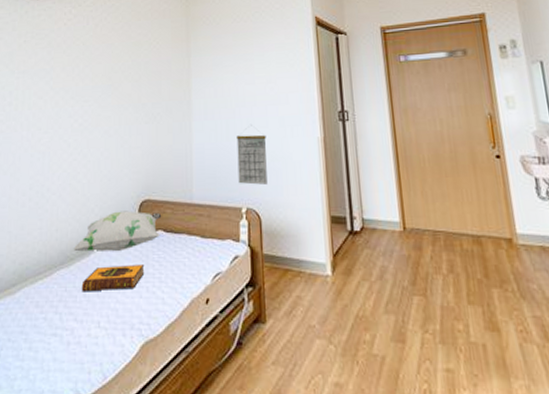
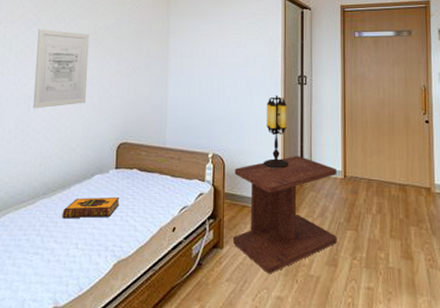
wall art: none [47,77,105,166] -> present [33,29,90,109]
decorative pillow: present [73,211,162,252] -> none [55,151,137,185]
calendar: present [236,125,268,185] -> none [207,83,234,134]
side table: none [273,206,403,353] -> present [234,156,337,273]
table lamp: none [304,135,337,223] -> present [263,95,290,169]

